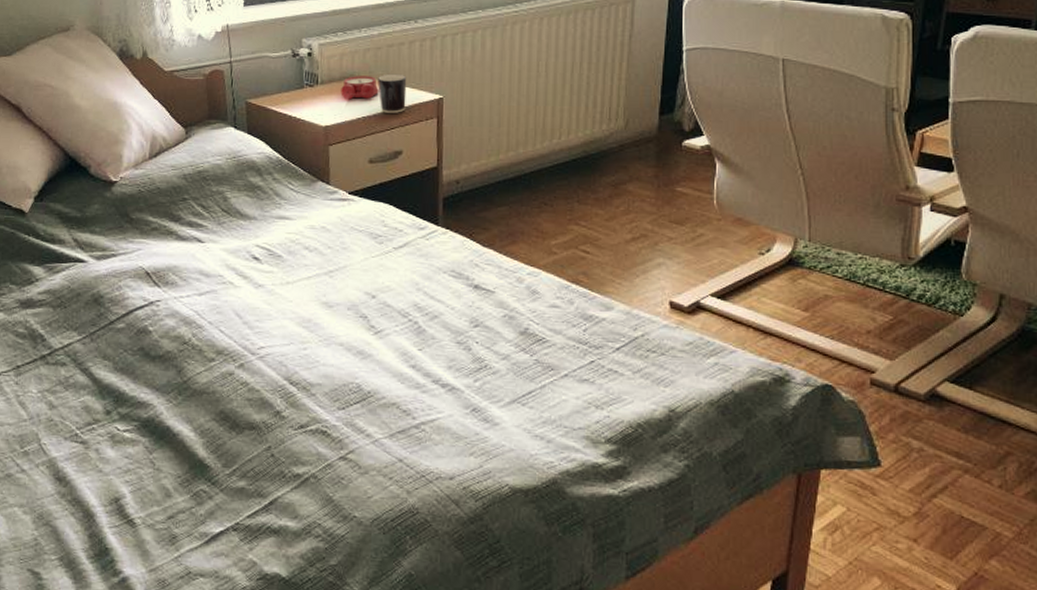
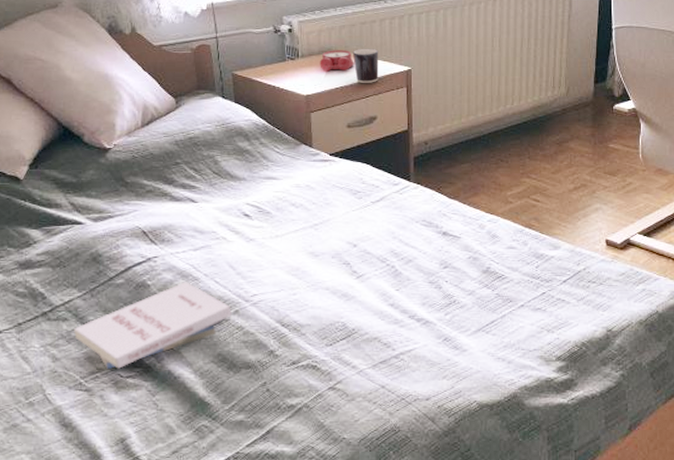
books: none [72,329,238,422] -> present [74,282,233,370]

